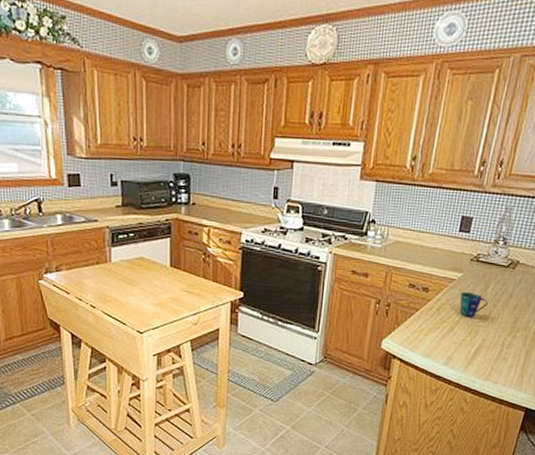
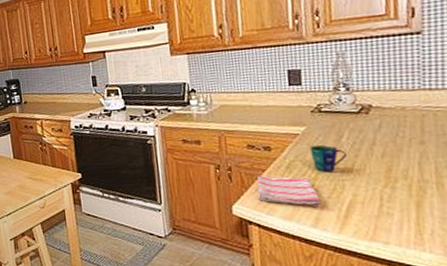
dish towel: none [407,314,457,347] -> present [257,175,321,206]

